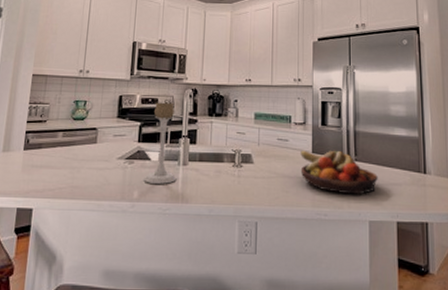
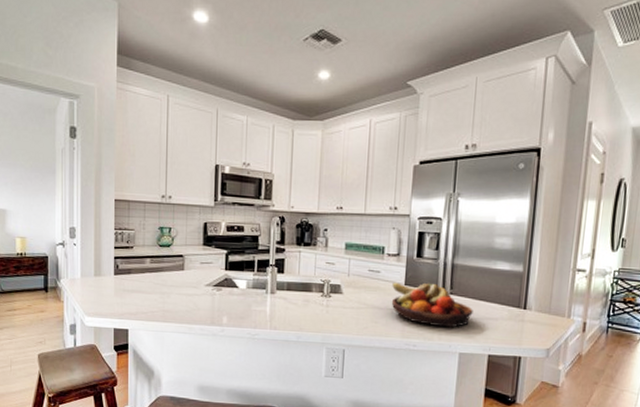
candle holder: present [143,102,177,184] -> none [232,230,265,311]

